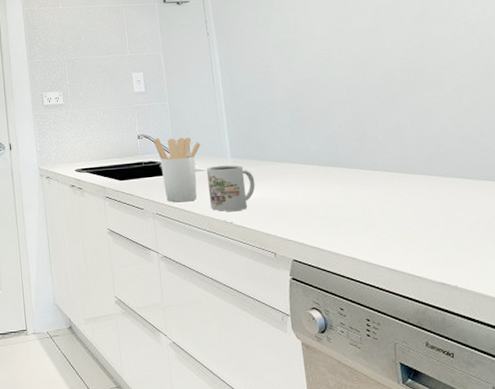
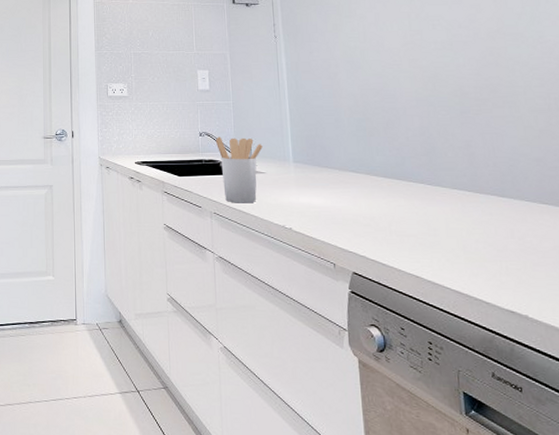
mug: present [207,165,256,211] -> none [268,170,317,216]

